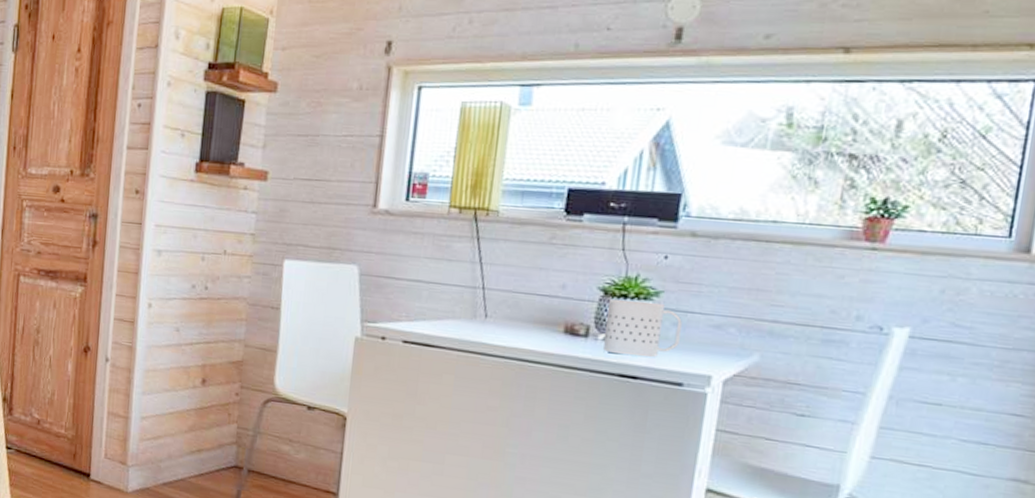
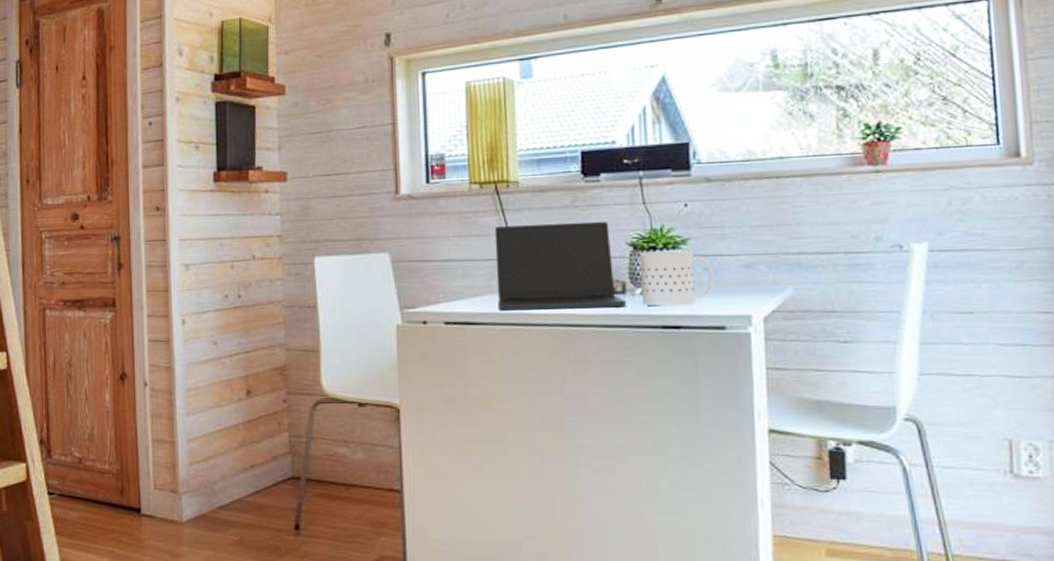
laptop: none [458,254,587,351] -> present [494,221,626,311]

